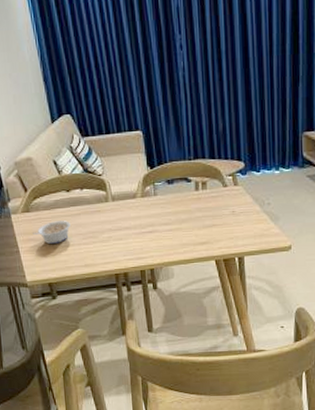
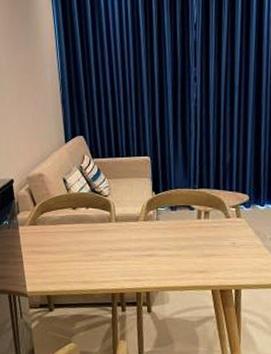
legume: present [33,221,70,244] -> none [37,236,73,258]

